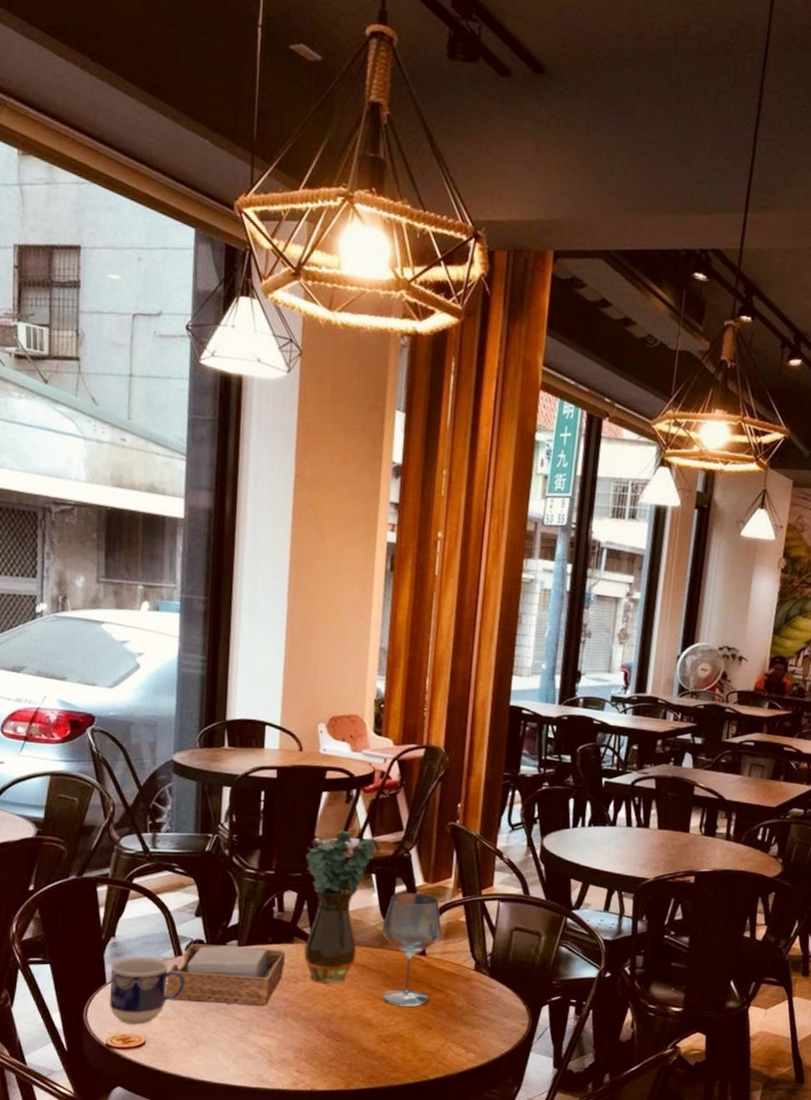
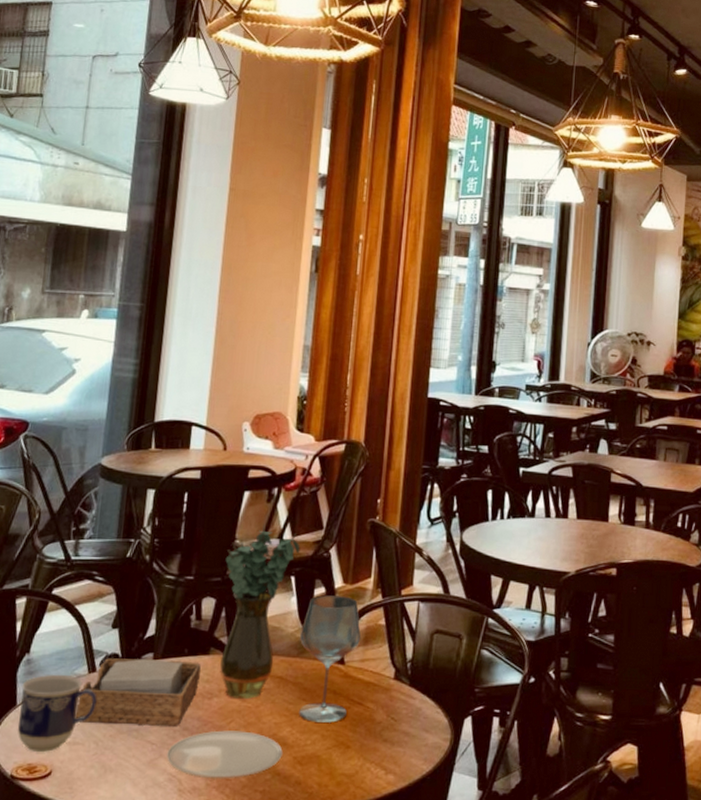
plate: none [256,1010,368,1053] -> present [167,730,283,779]

